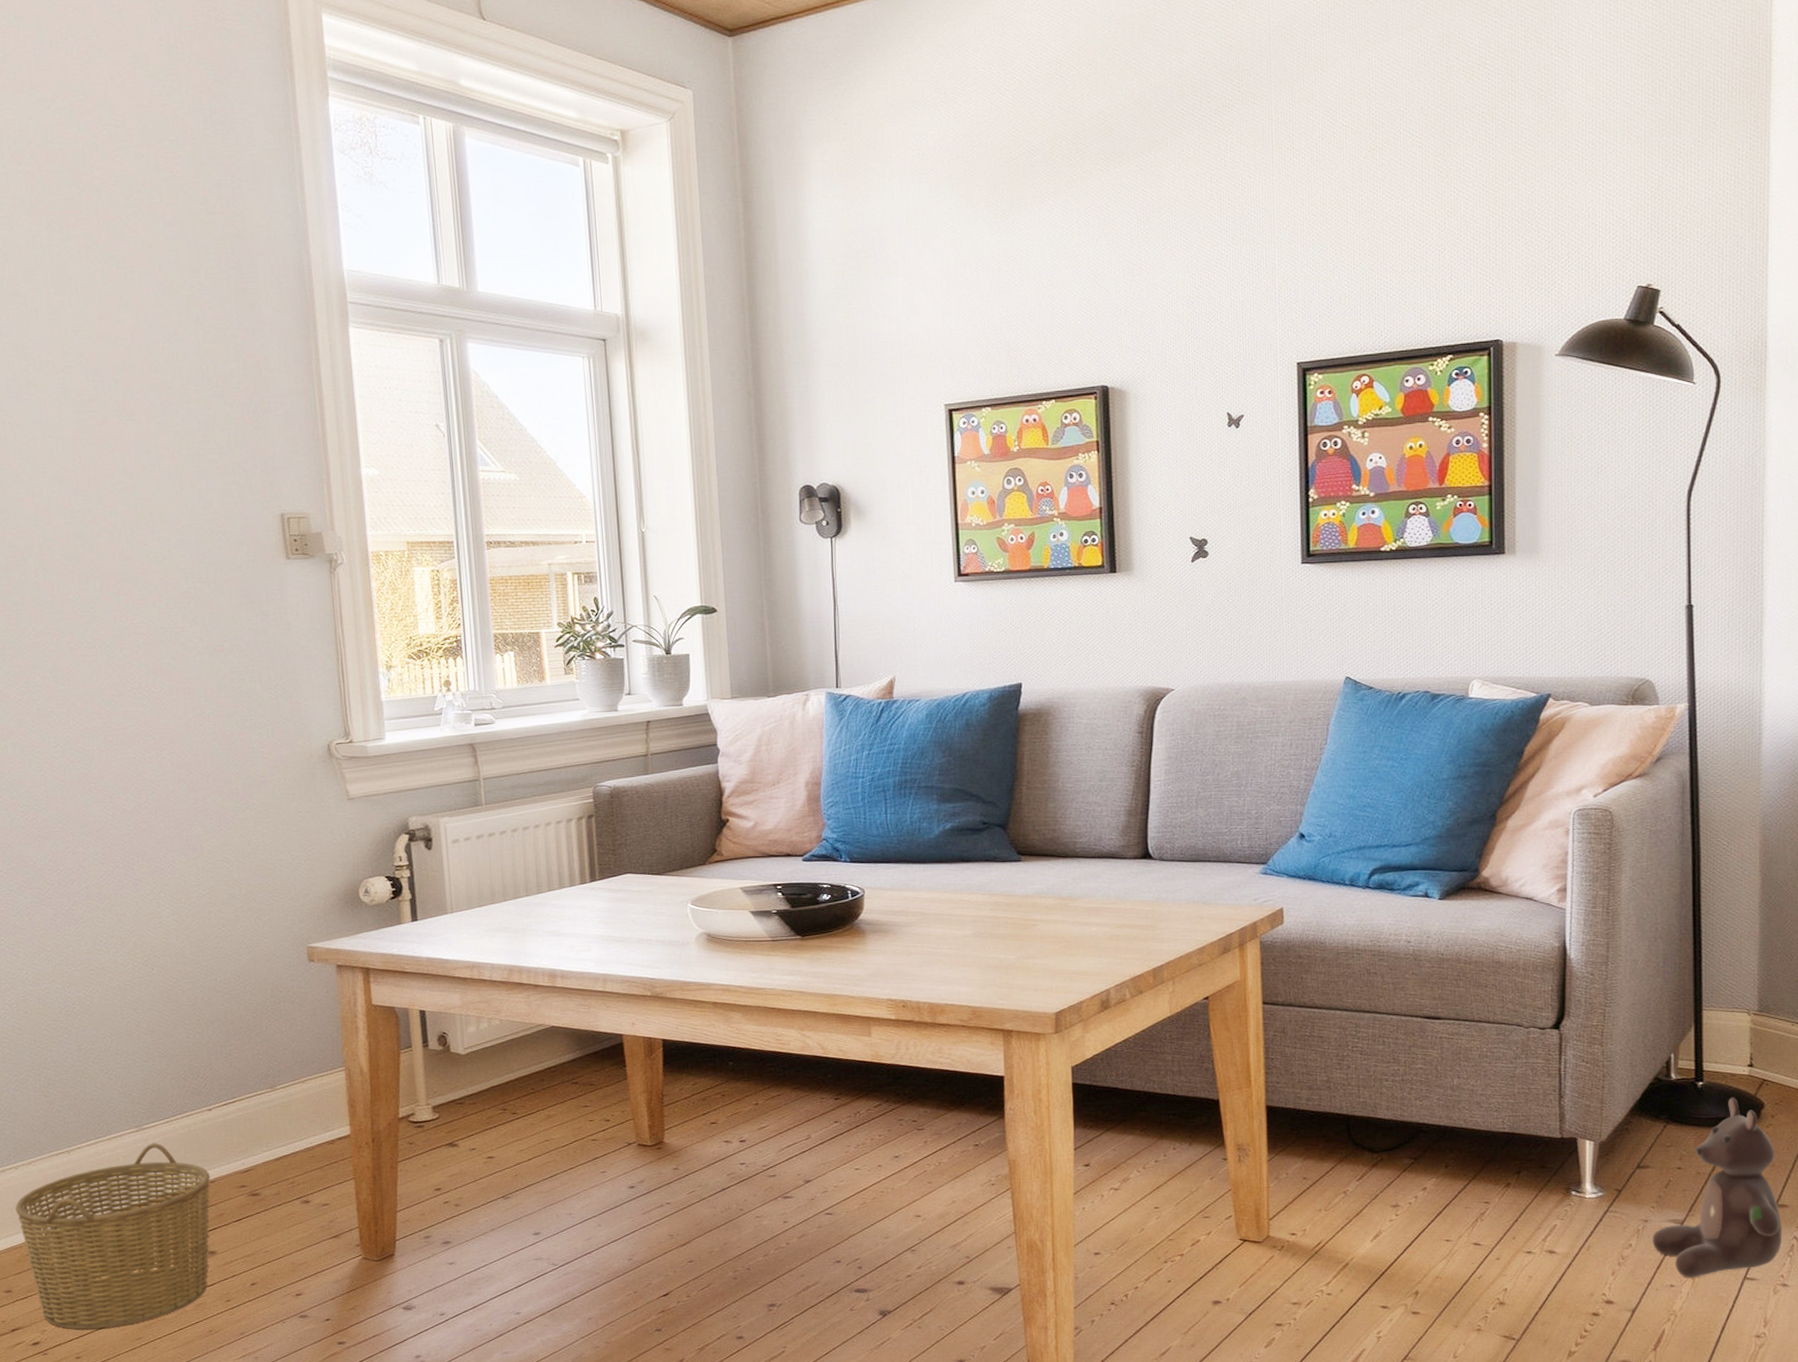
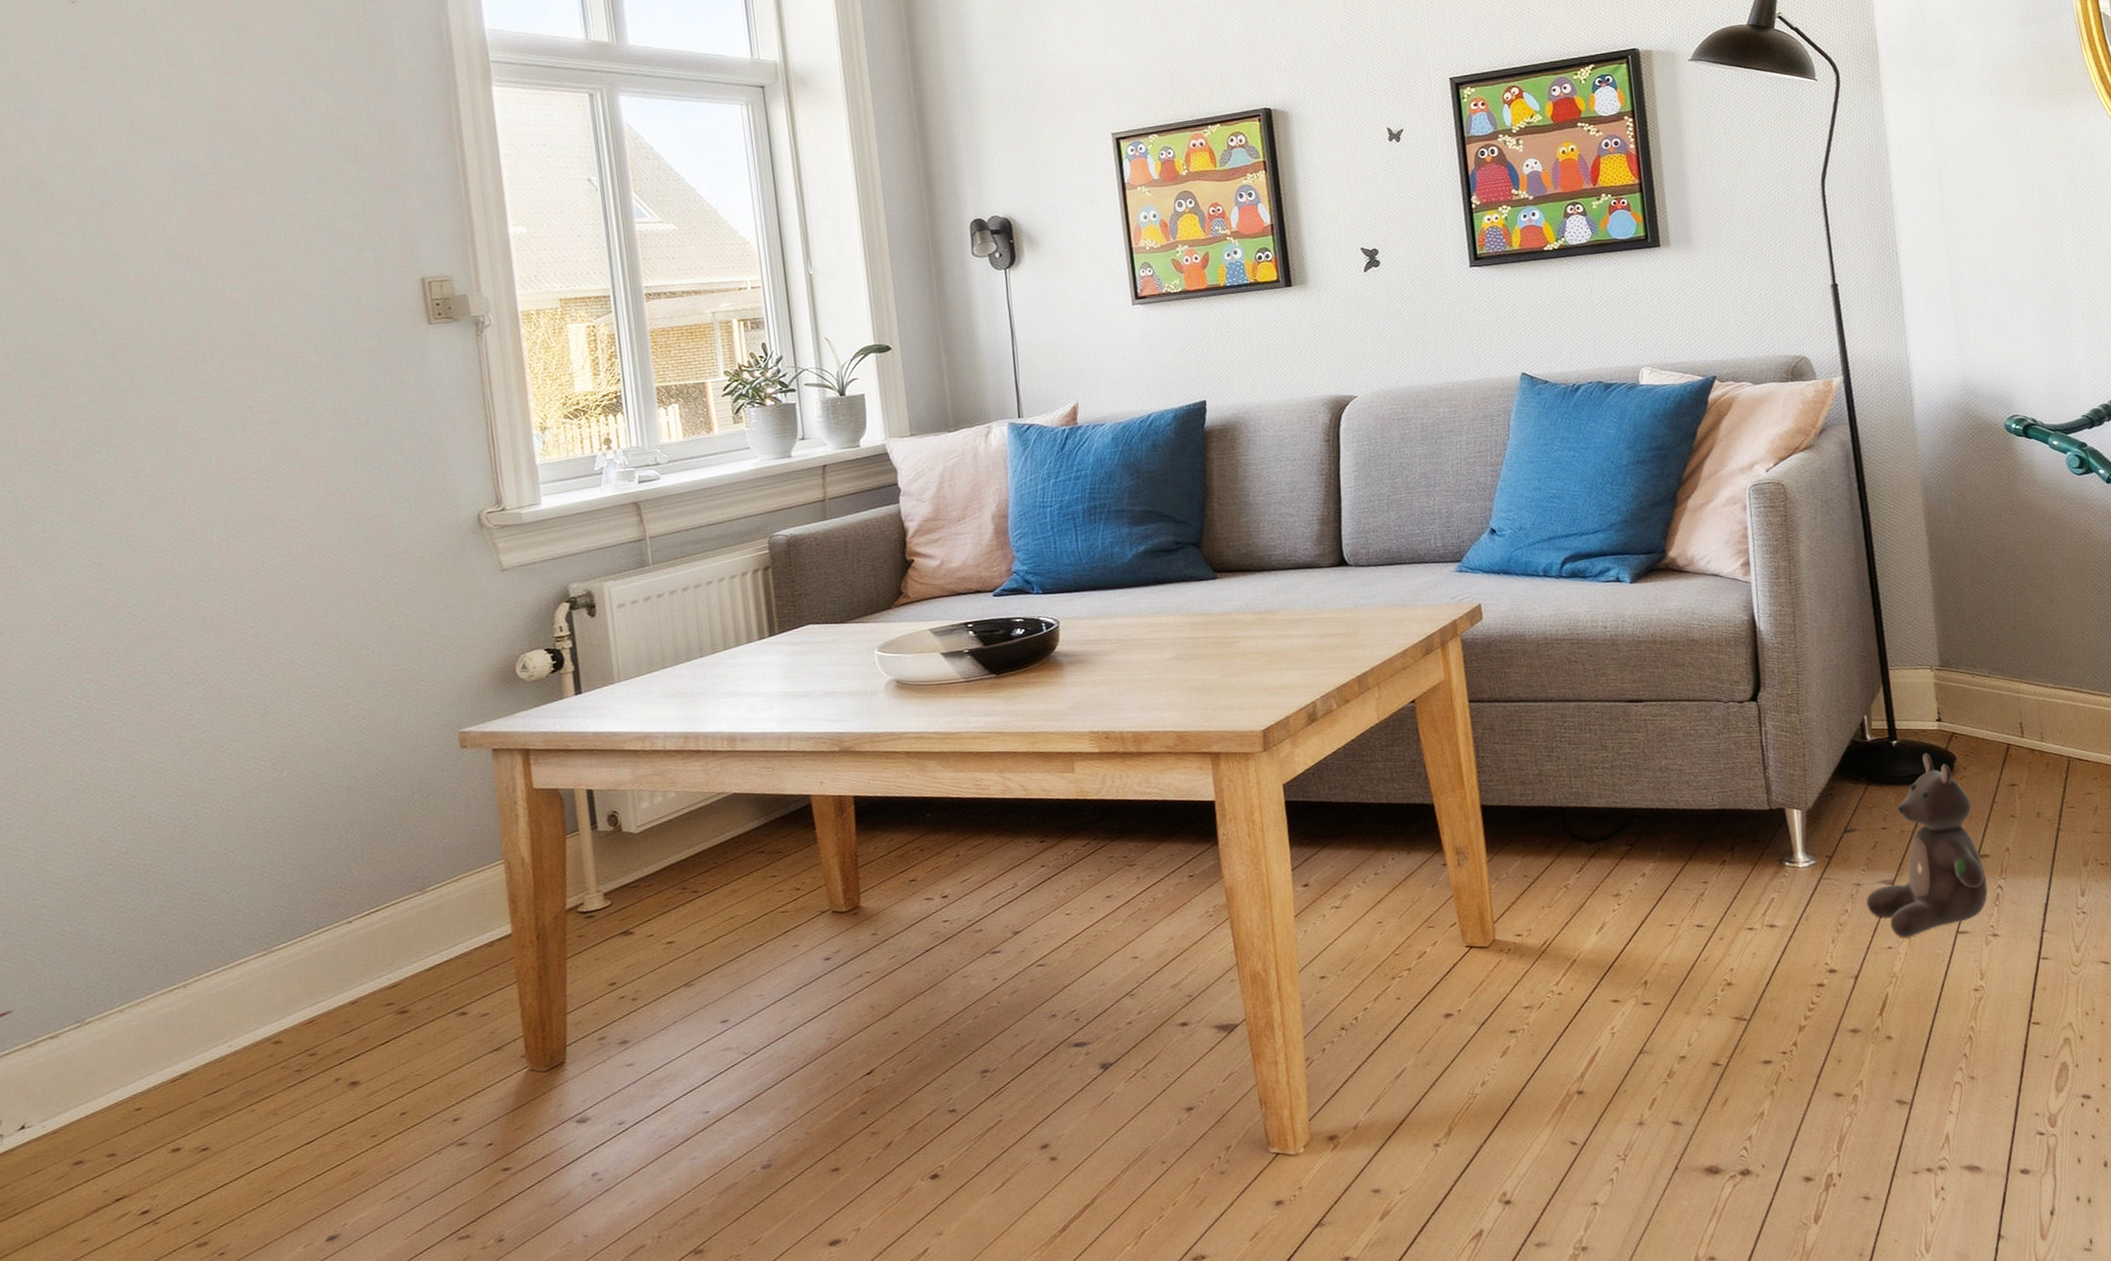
basket: present [15,1143,211,1330] -> none [120,965,352,1191]

